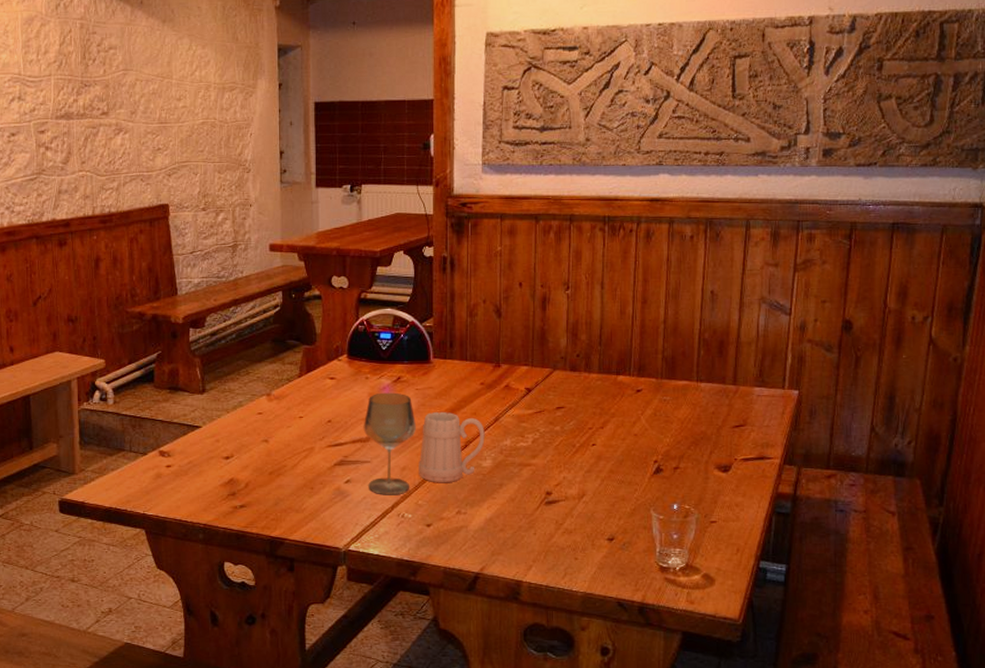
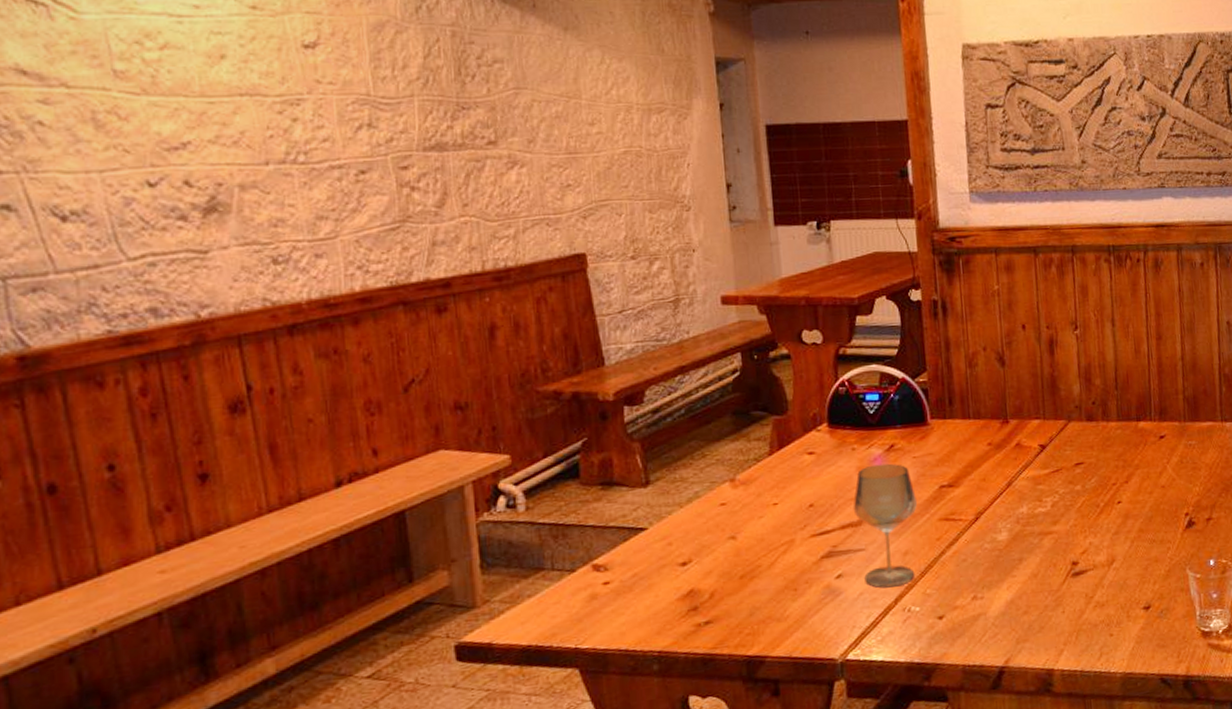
beer mug: present [418,411,485,483] -> none [923,480,998,566]

